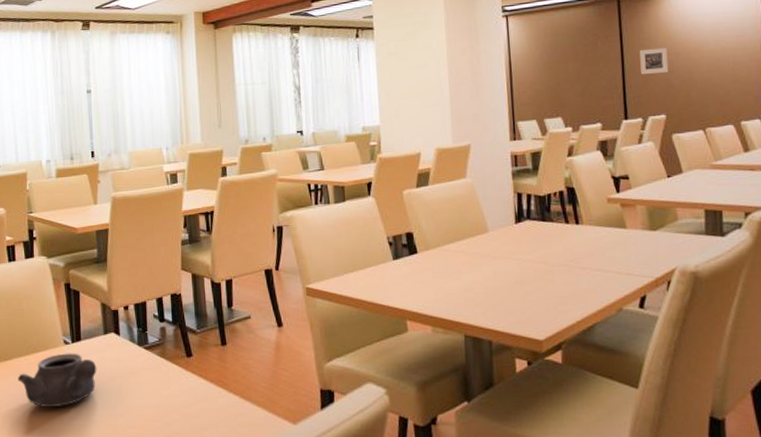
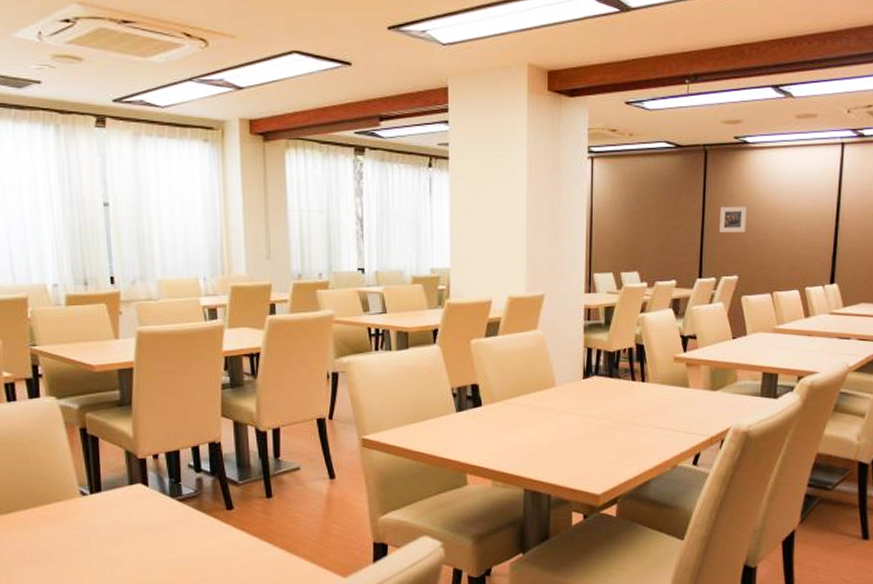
teapot: present [18,353,97,408] -> none [24,505,121,564]

